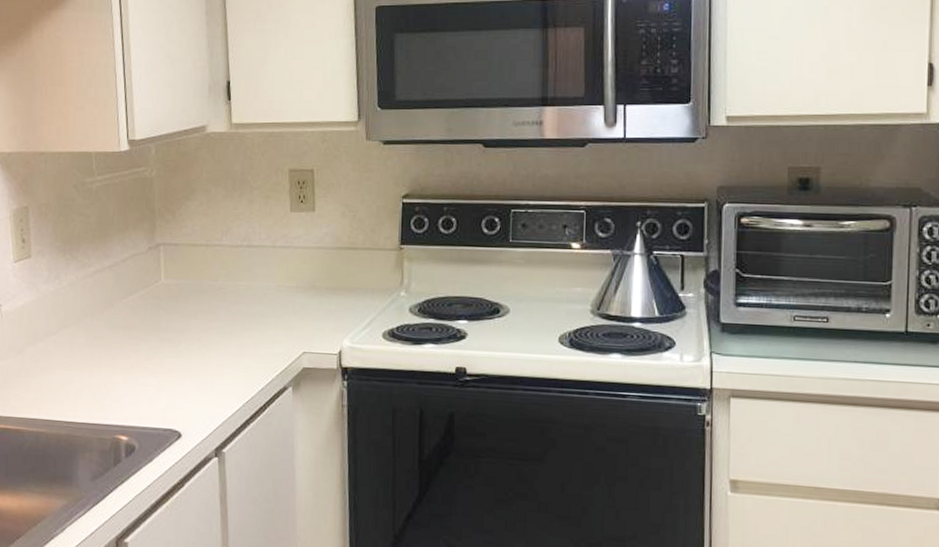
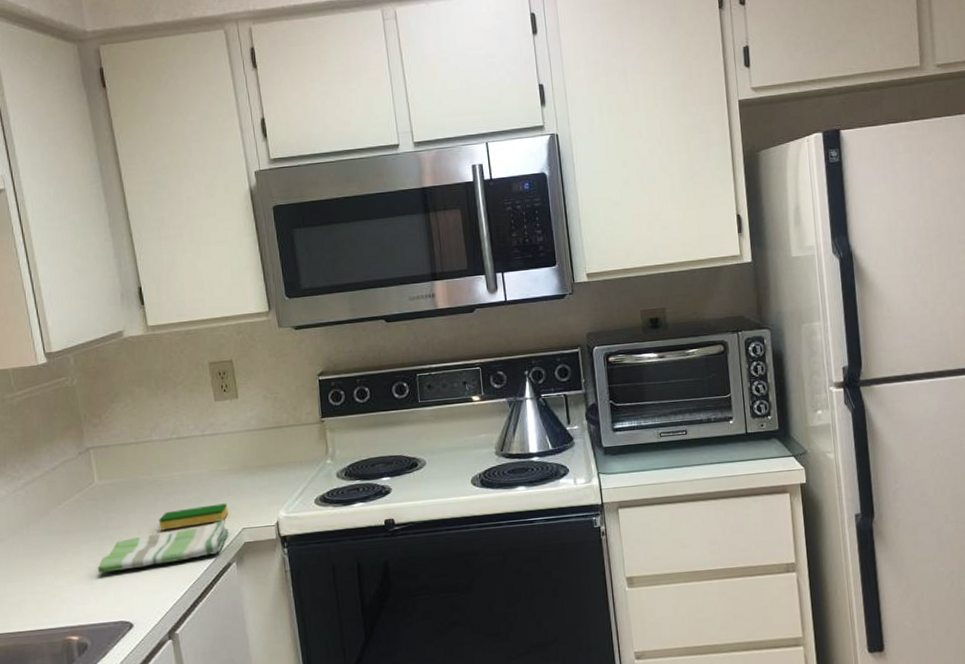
dish towel: none [153,340,289,377] -> present [97,520,229,574]
dish sponge: none [218,321,291,342] -> present [158,503,228,531]

